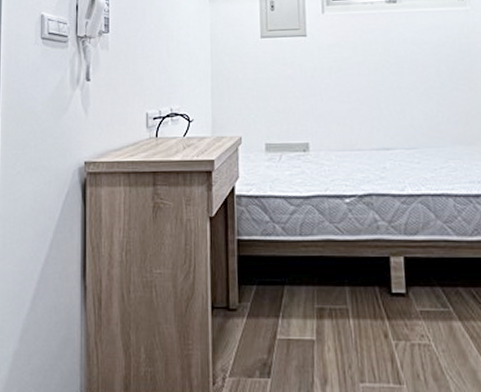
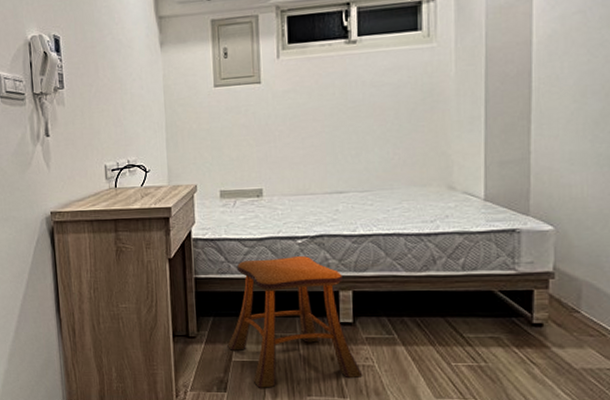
stool: none [272,217,419,373] -> present [227,256,363,388]

